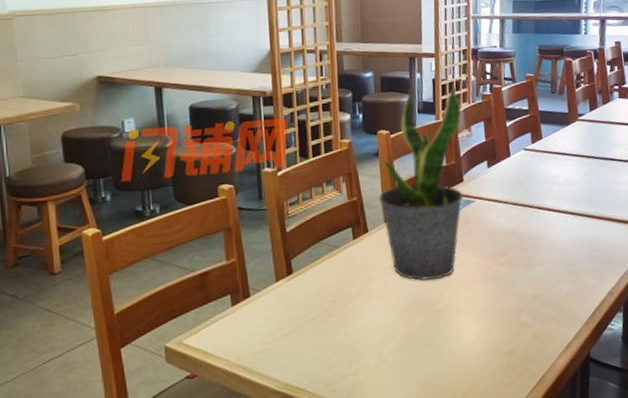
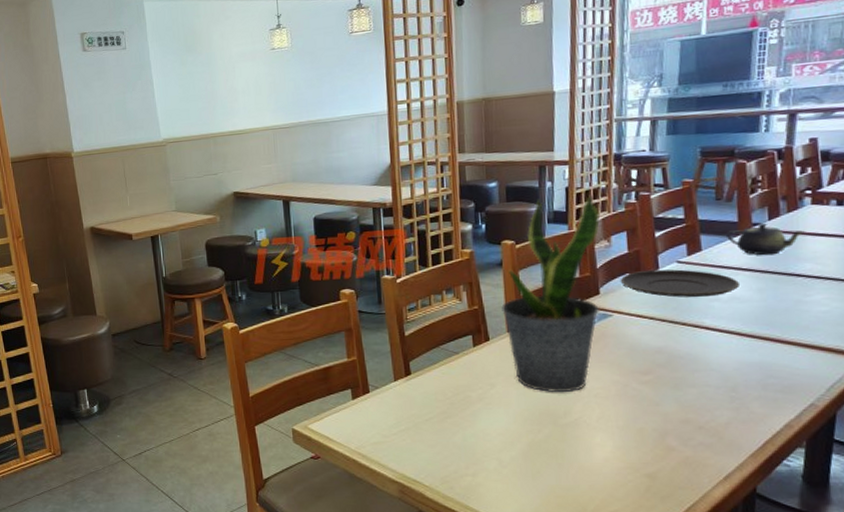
plate: none [479,156,572,182] -> present [620,269,741,297]
teapot: none [560,113,615,143] -> present [727,223,805,256]

